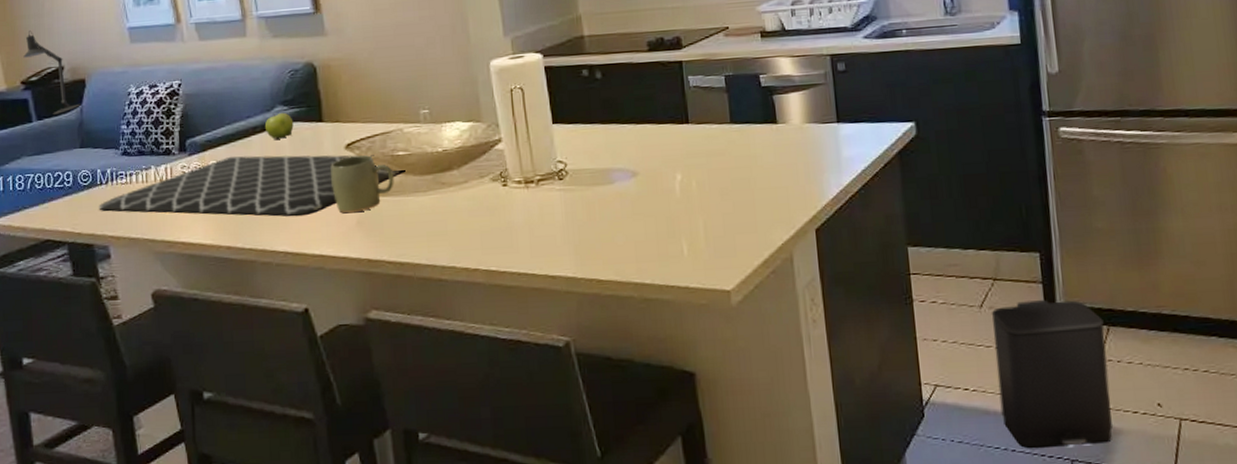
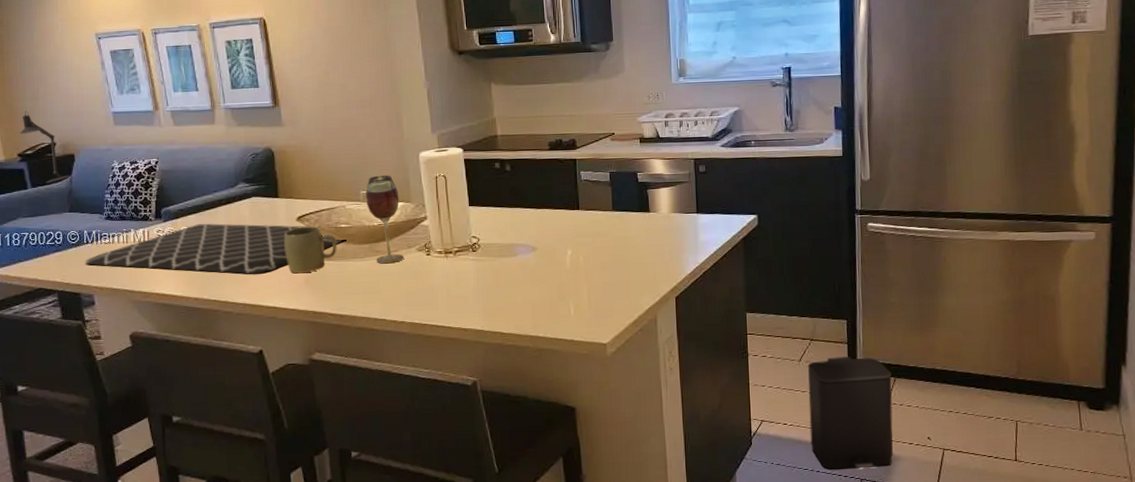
fruit: present [264,112,294,139] -> none [229,188,254,211]
wineglass: none [426,89,475,199] -> present [365,175,403,264]

